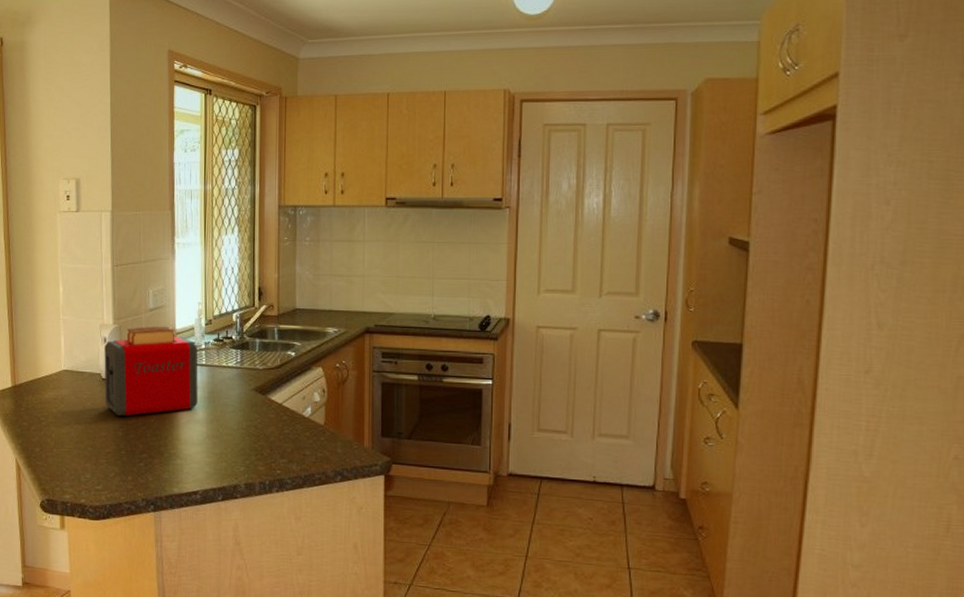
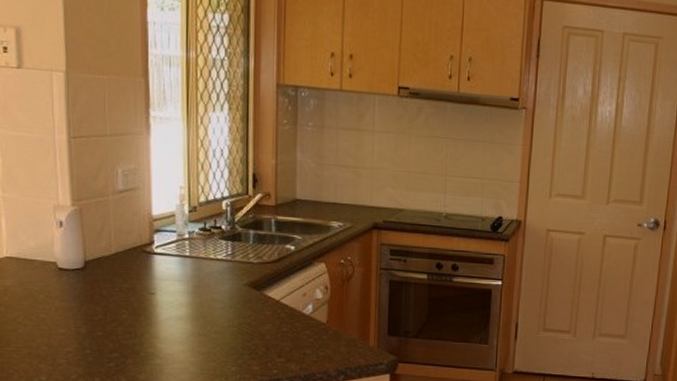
toaster: present [104,326,198,417] -> none [60,210,181,312]

